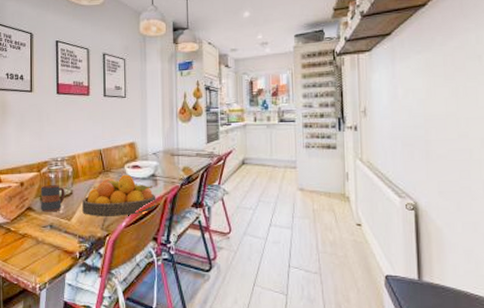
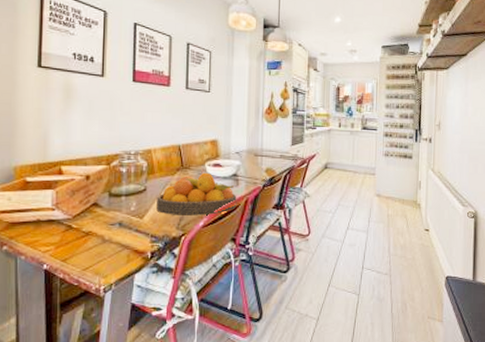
mug: present [40,185,65,212] -> none [108,180,138,209]

